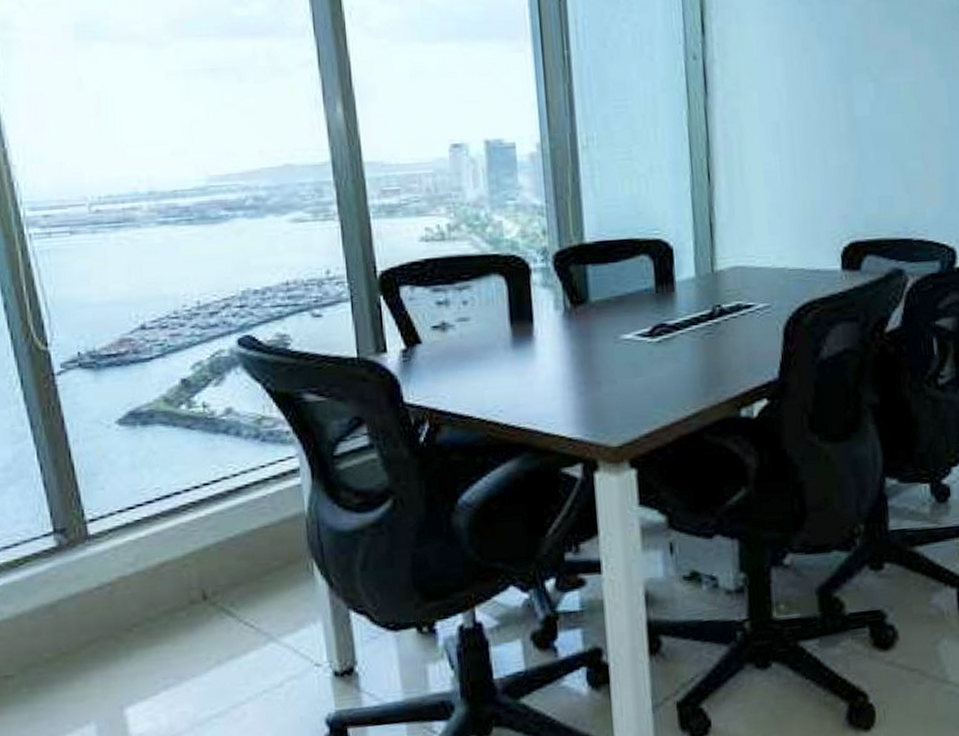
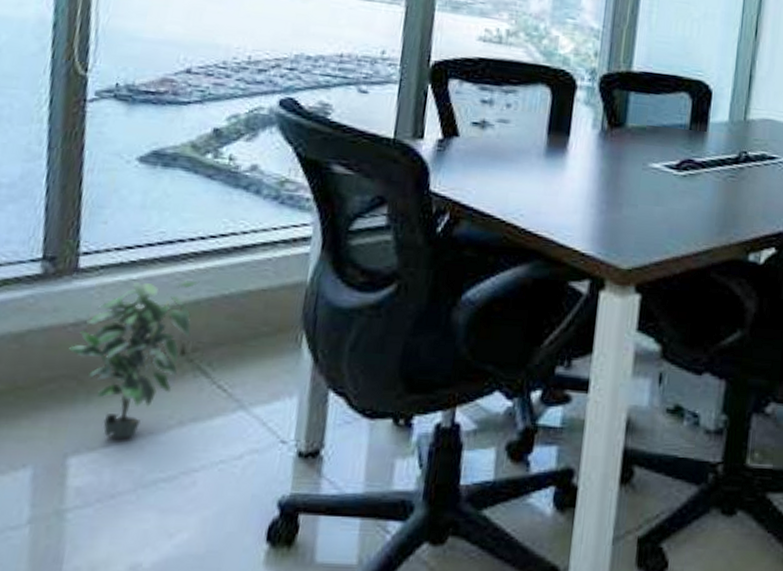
potted plant: none [100,528,208,686] -> present [69,280,200,440]

